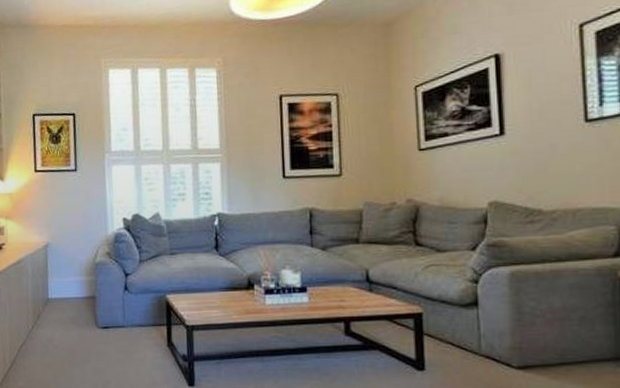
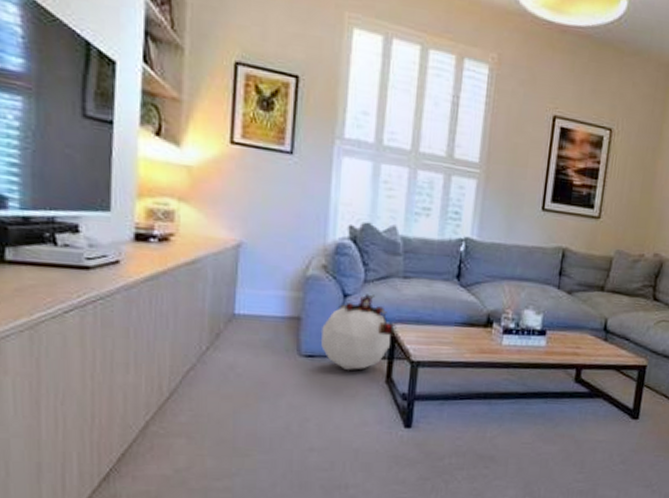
pouf: none [112,271,170,337] -> present [321,294,397,370]

